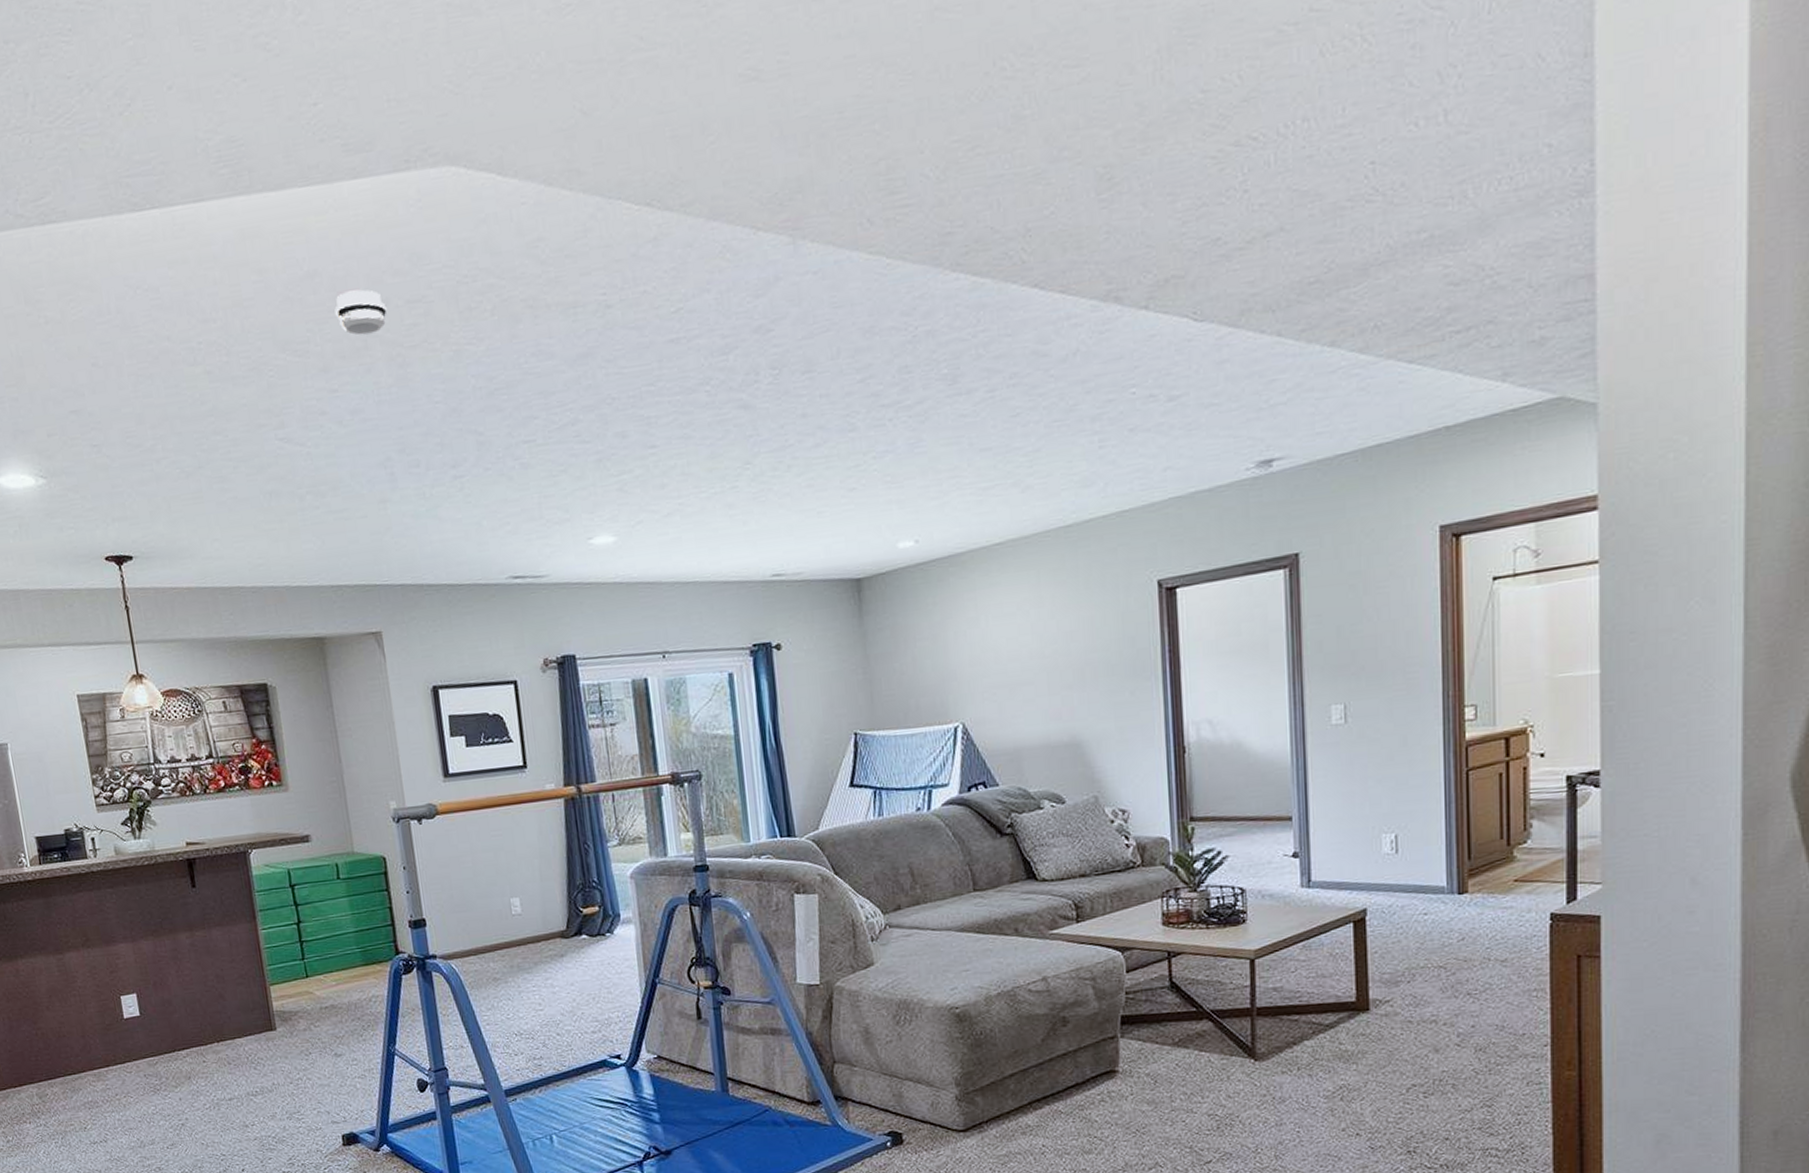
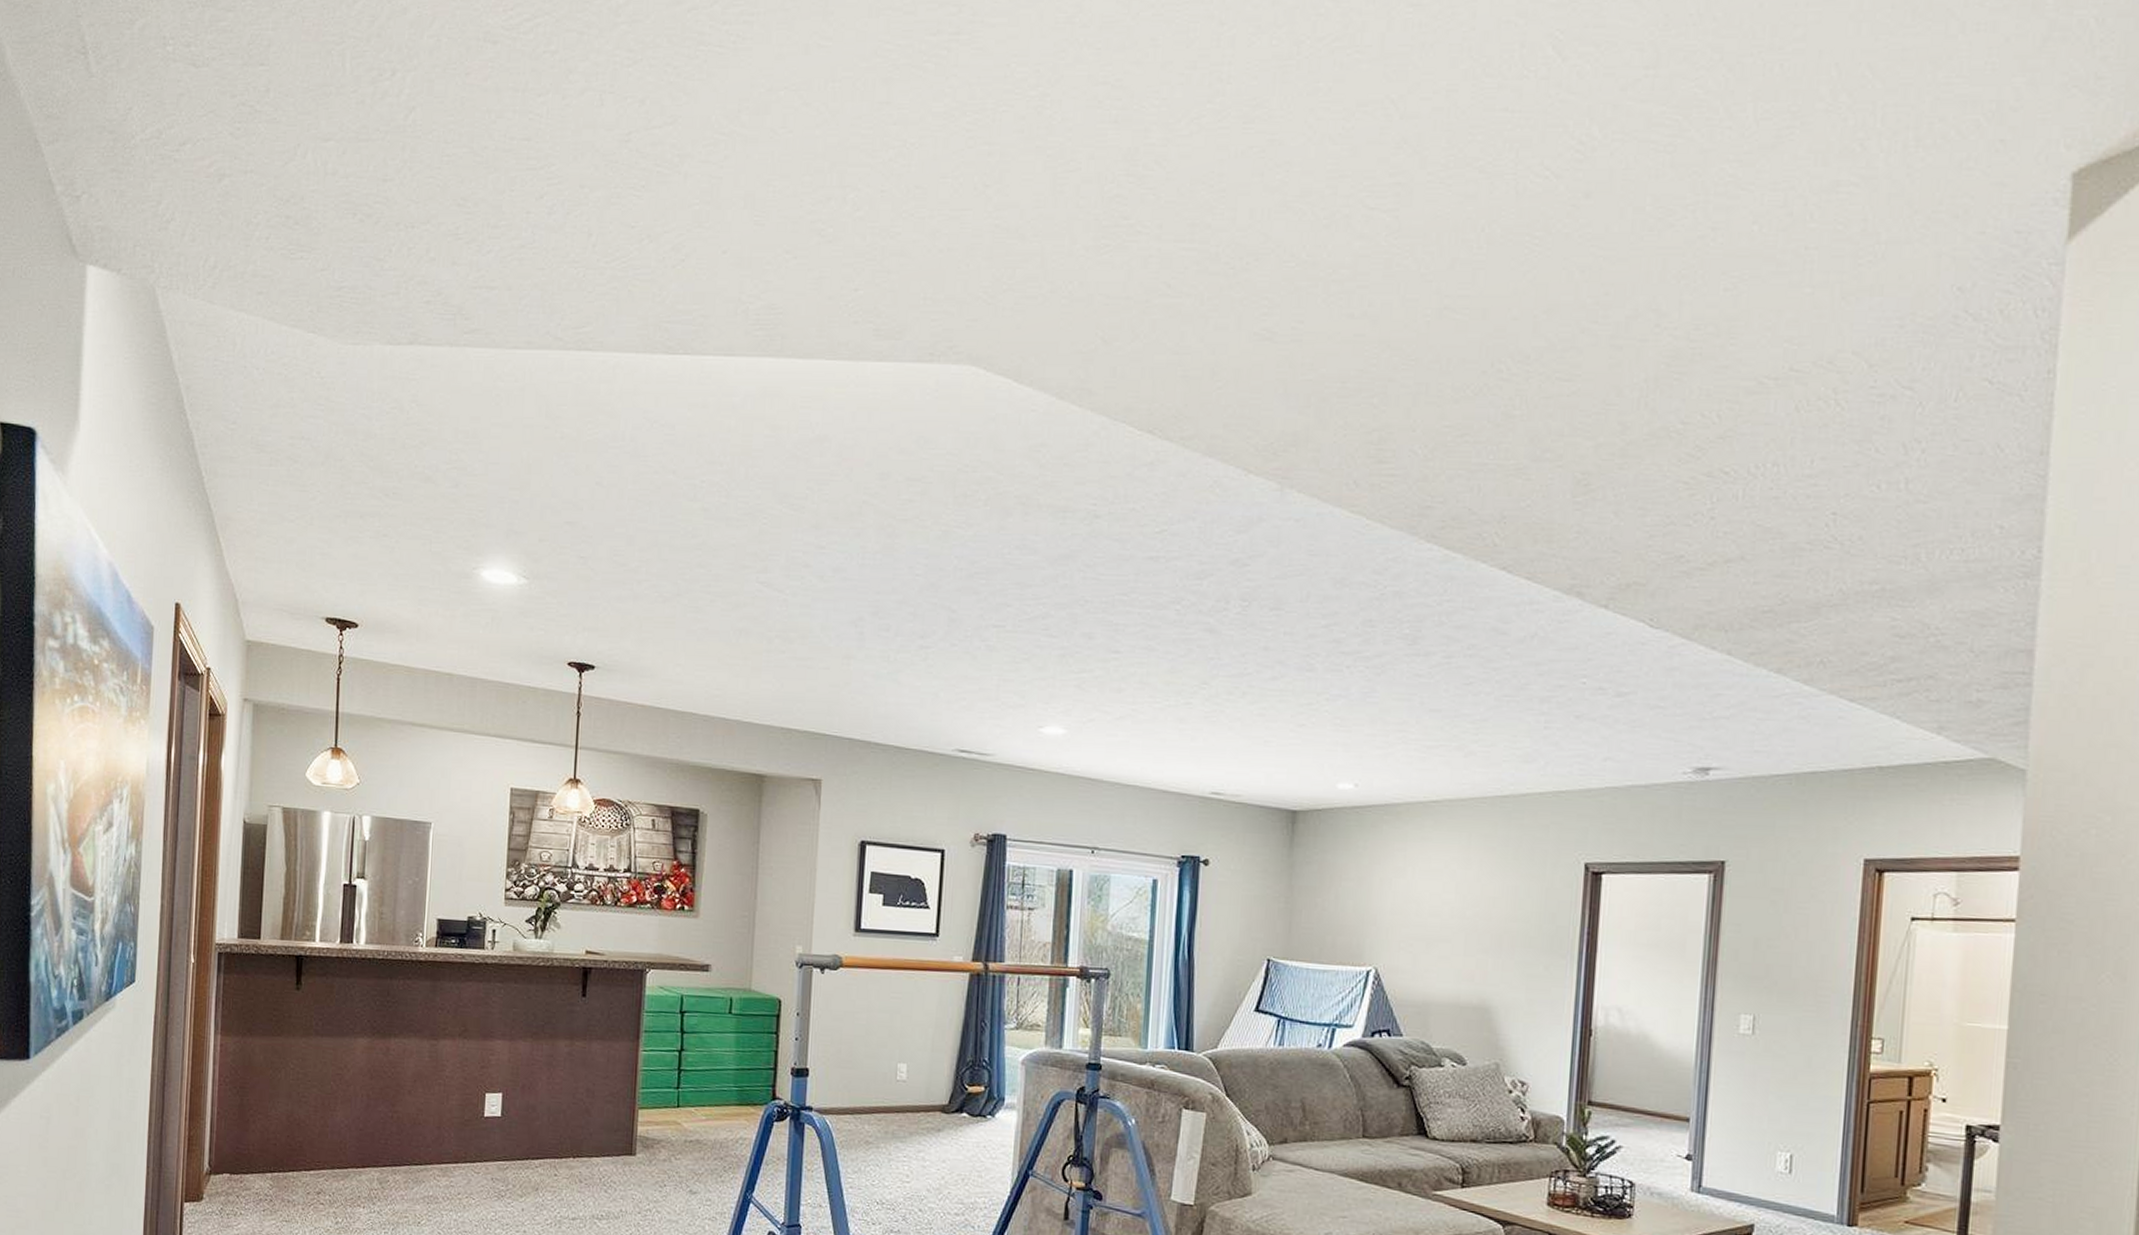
smoke detector: present [334,289,387,335] -> none [837,460,887,502]

